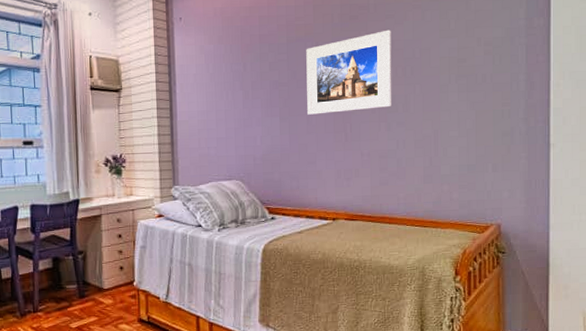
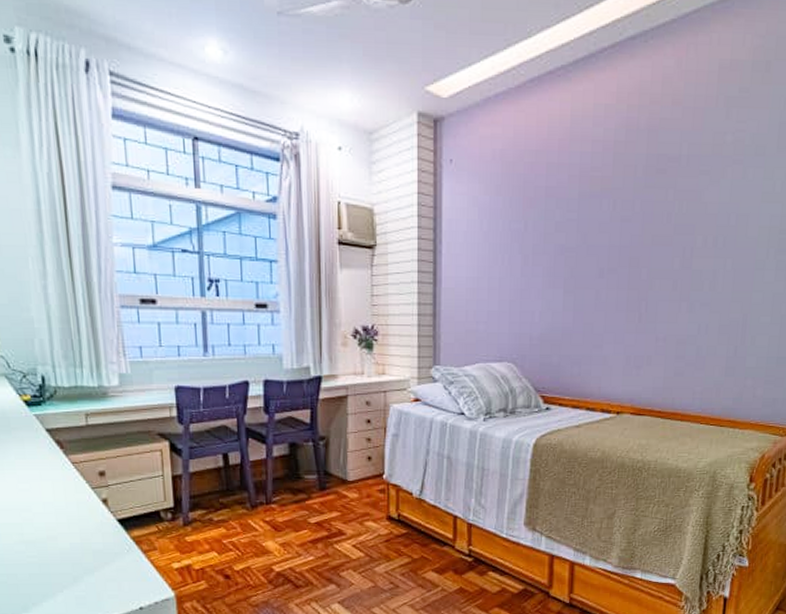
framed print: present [306,29,392,115] -> none [597,188,705,289]

